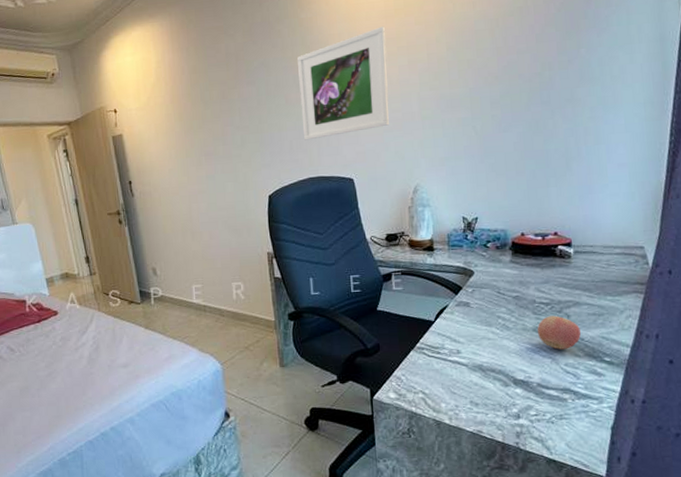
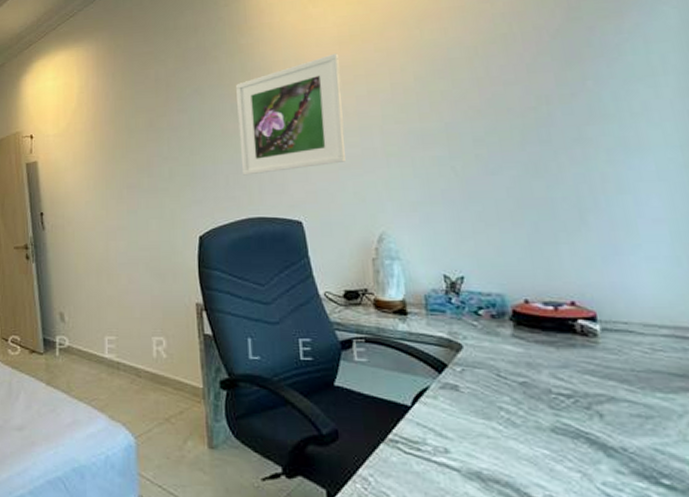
apple: present [537,315,581,350] -> none [557,412,622,462]

